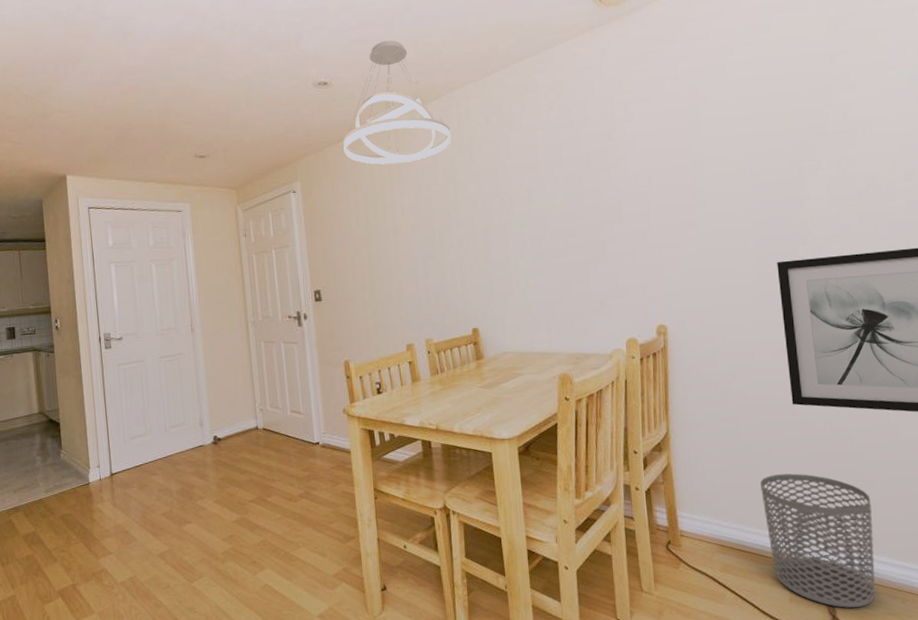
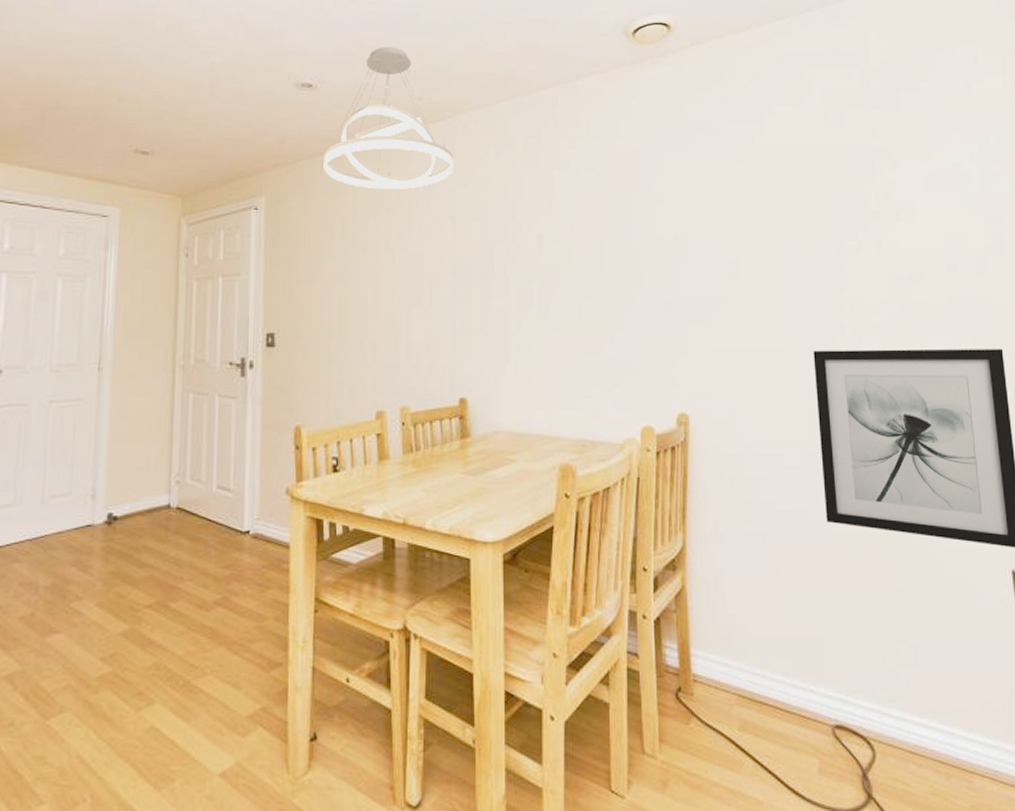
waste bin: present [760,473,876,608] -> none [789,607,917,784]

